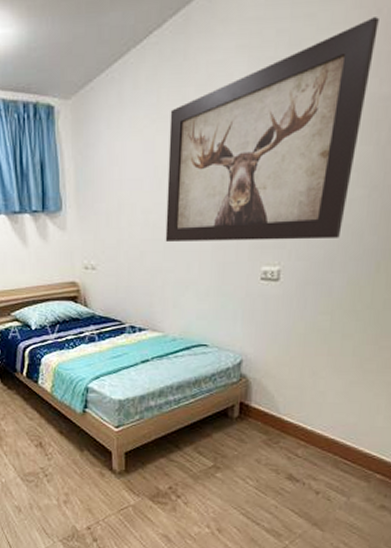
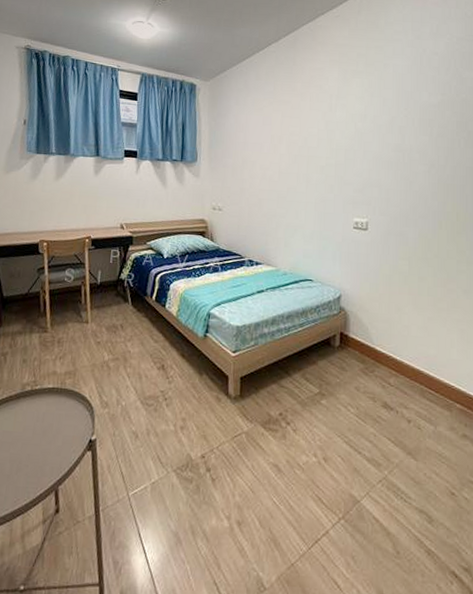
wall art: present [165,17,379,241] -> none [278,54,424,201]

